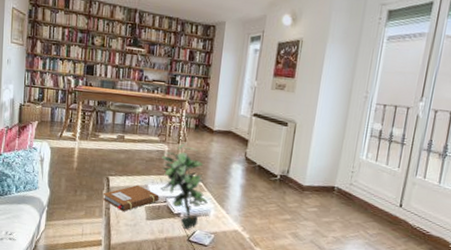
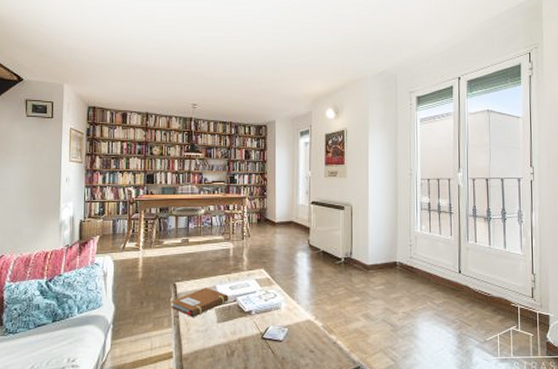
potted plant: present [162,143,208,229] -> none [228,238,278,326]

